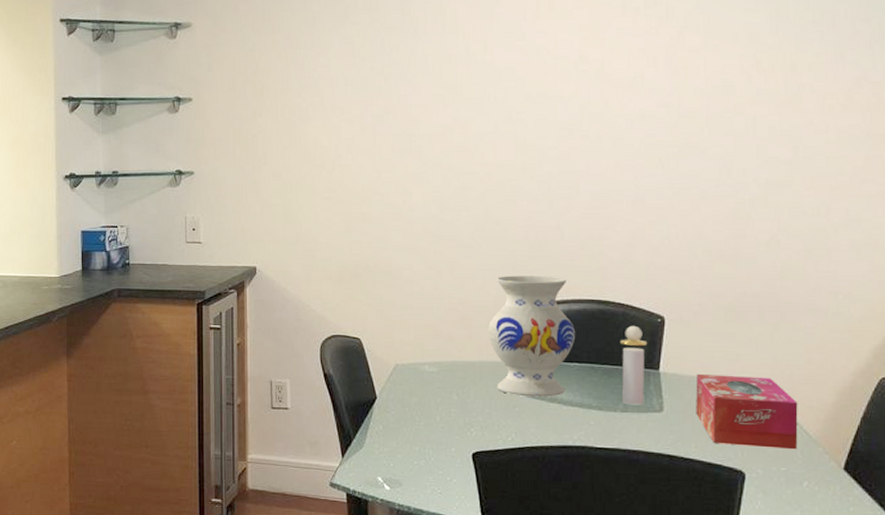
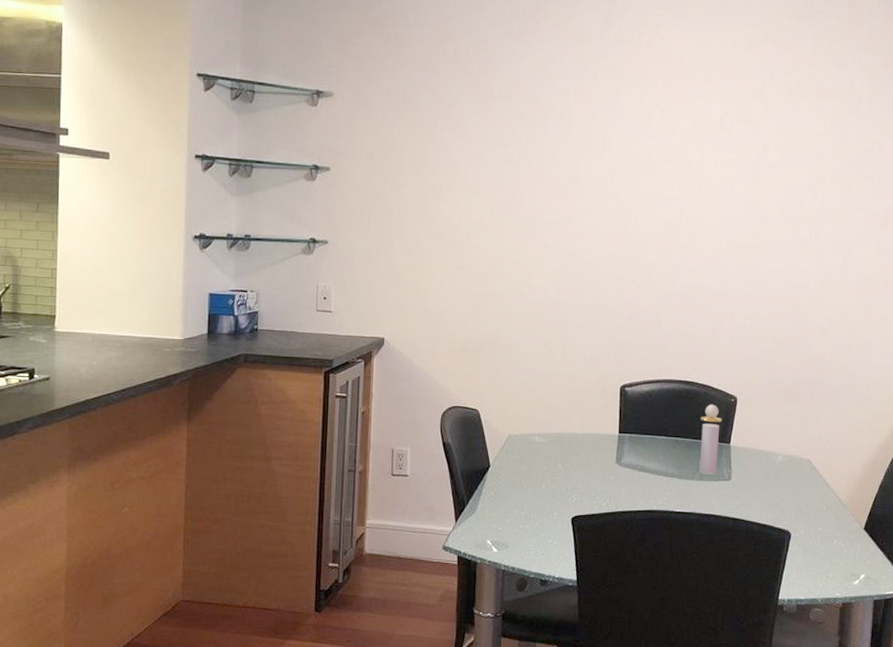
vase: present [487,276,576,397] -> none [591,356,665,467]
tissue box: present [696,374,798,450] -> none [756,448,834,513]

